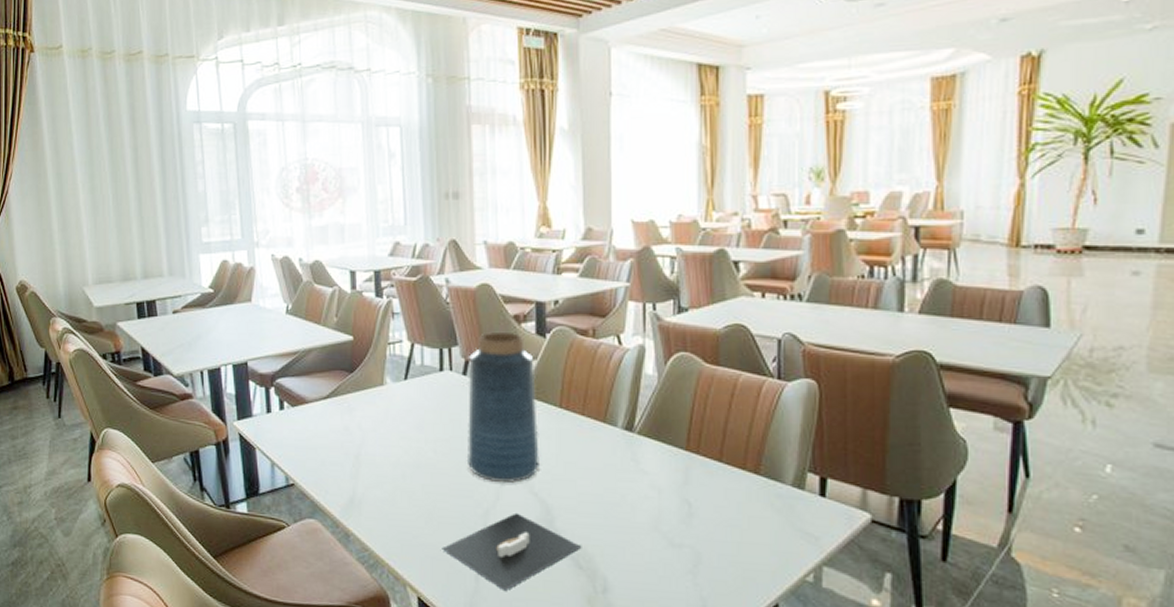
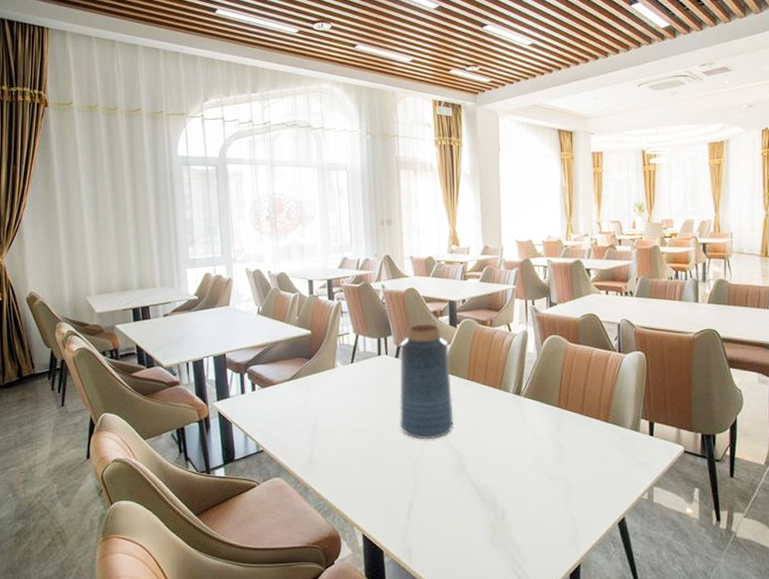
architectural model: present [442,512,582,590] -> none [381,462,486,523]

